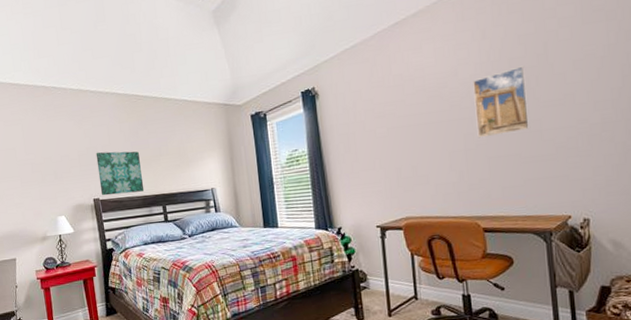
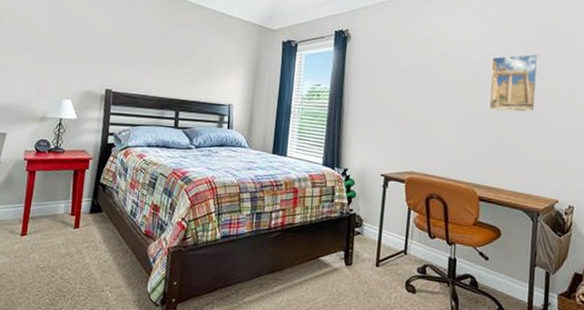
wall art: present [95,151,145,196] -> none [115,43,164,92]

